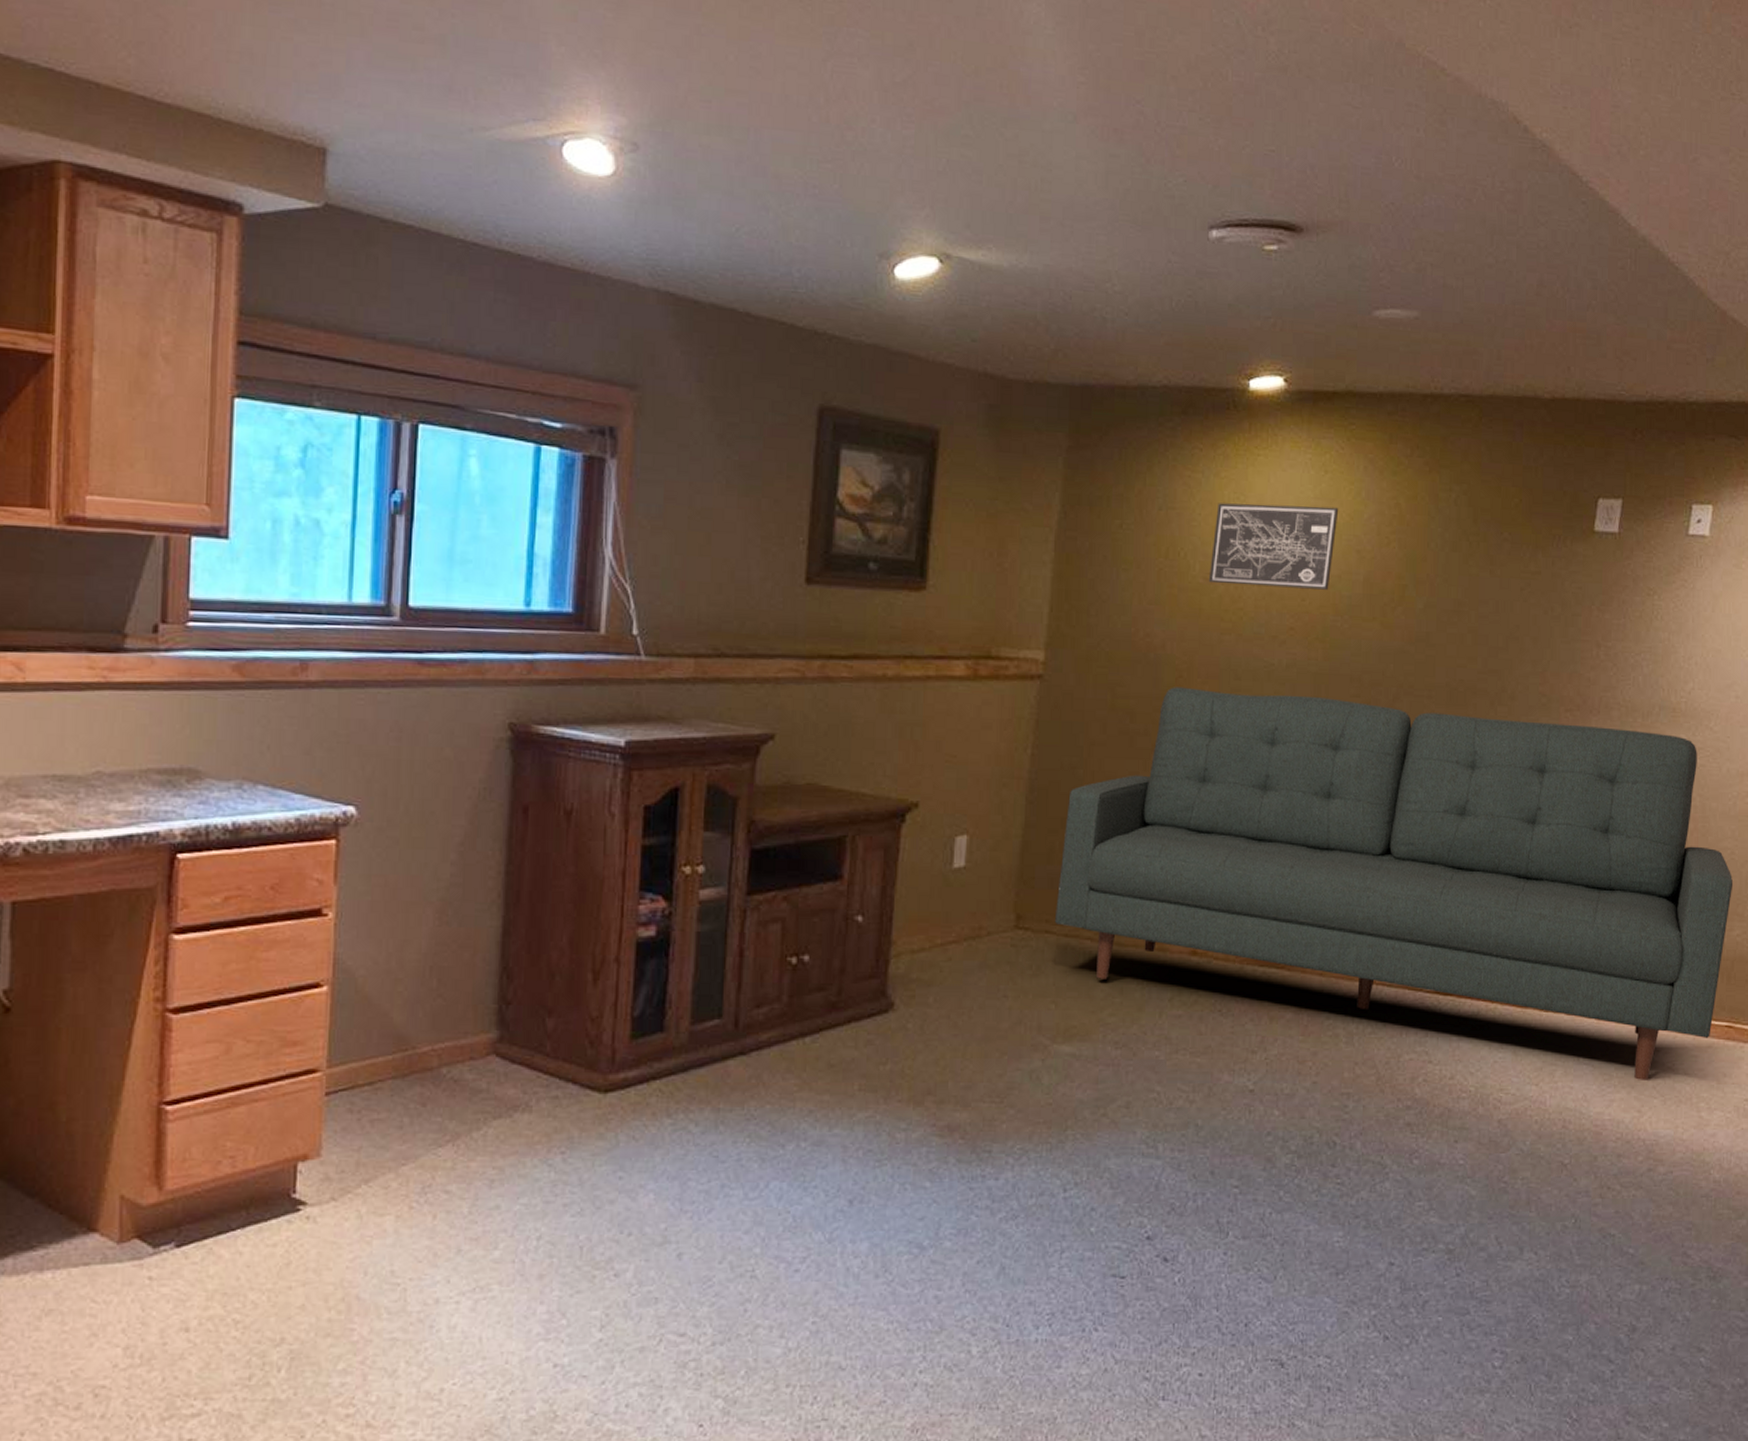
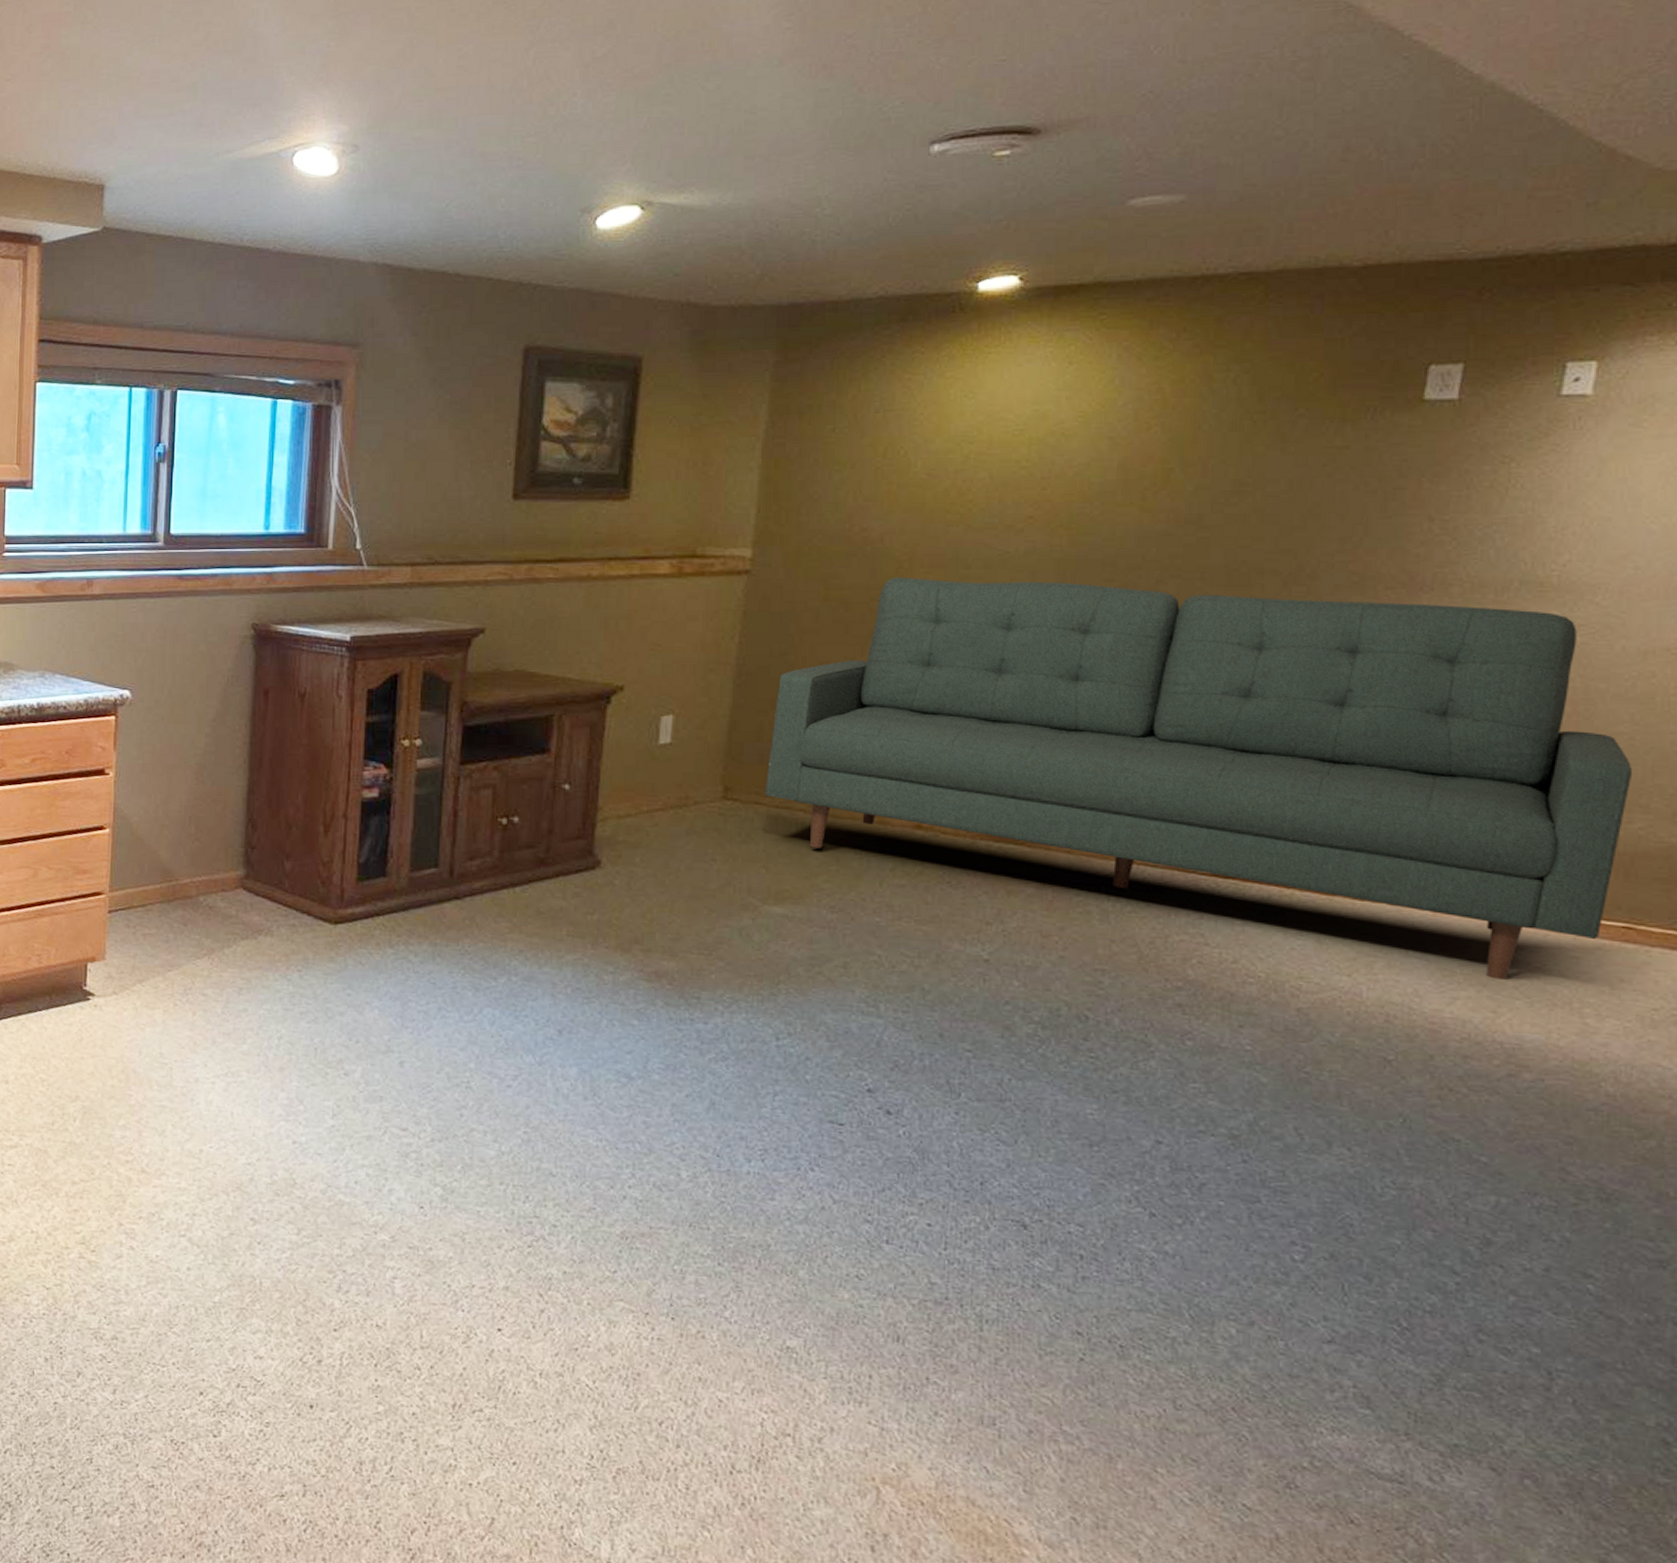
wall art: present [1208,503,1339,590] -> none [932,397,1087,478]

